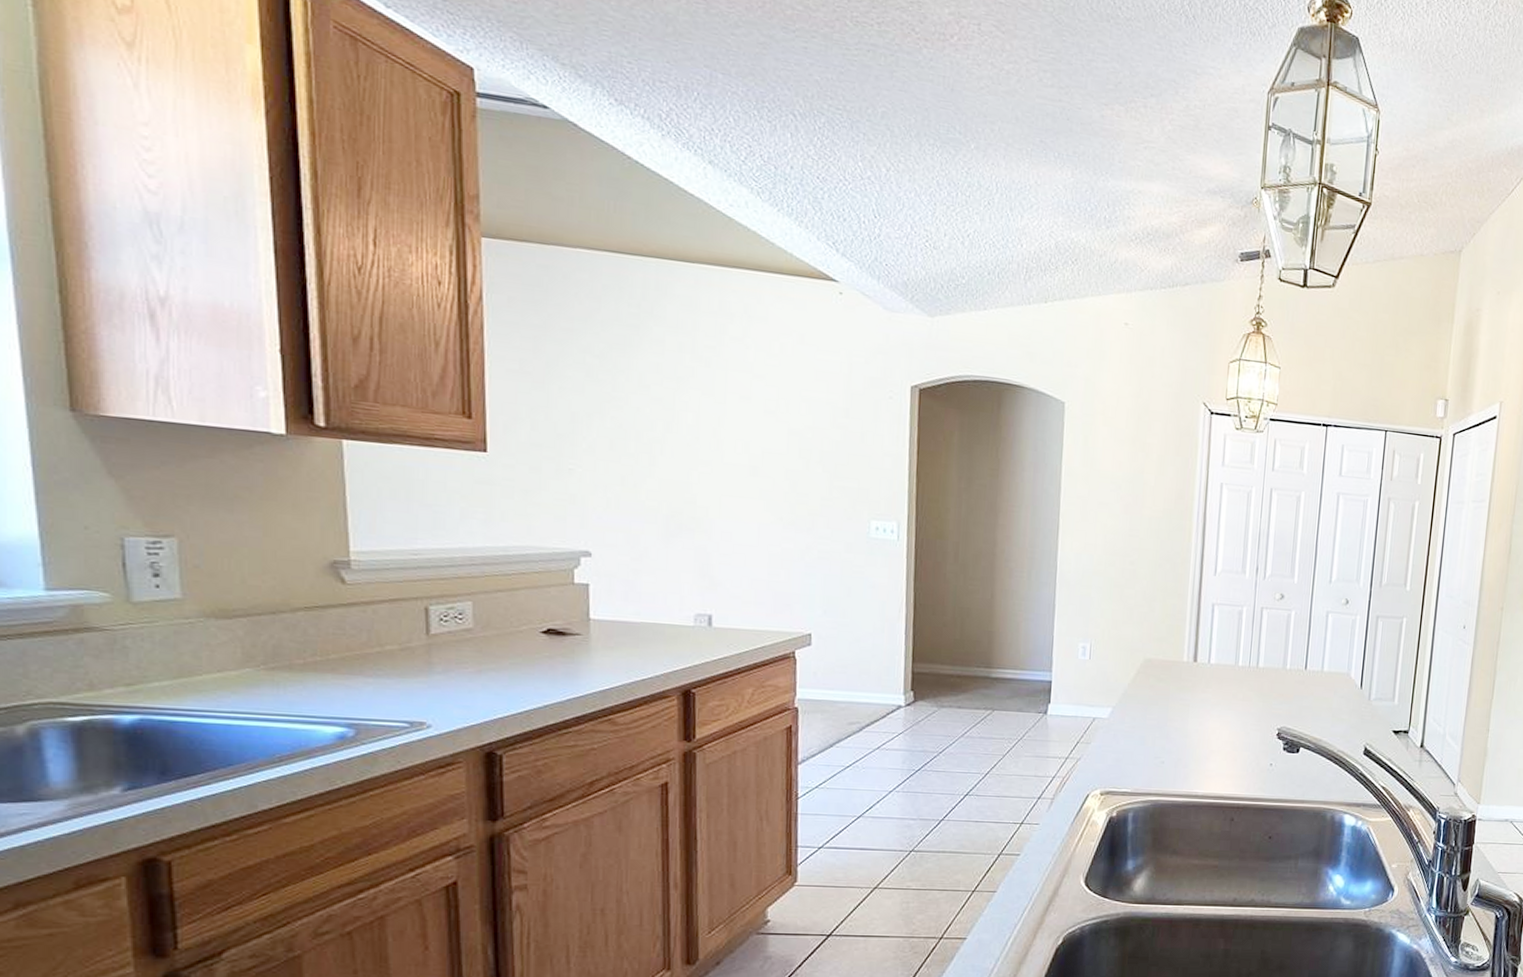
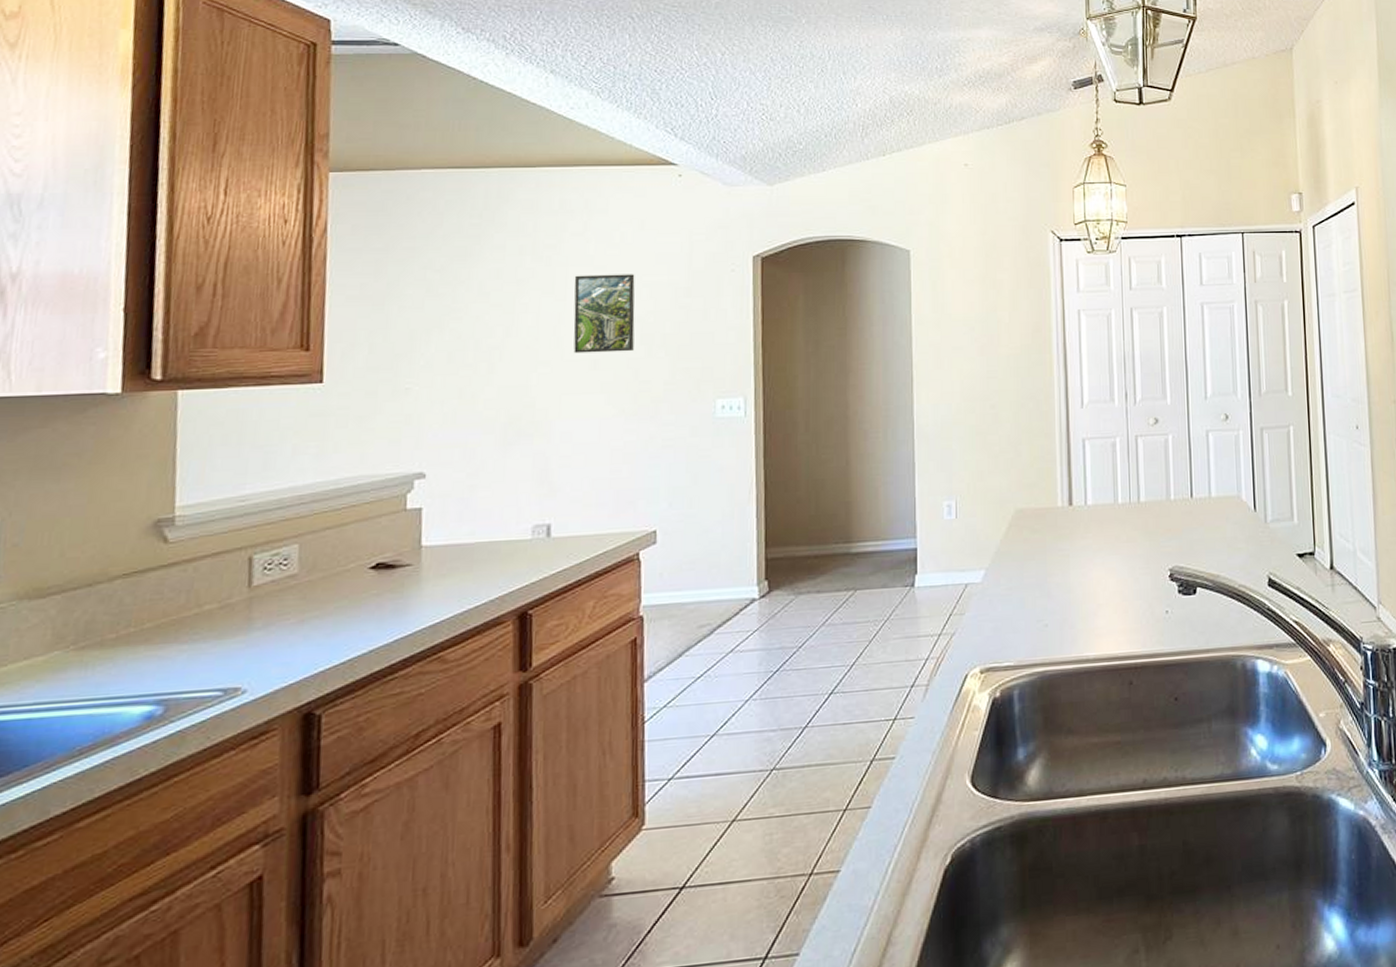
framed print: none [733,380,794,464] -> present [573,274,635,354]

